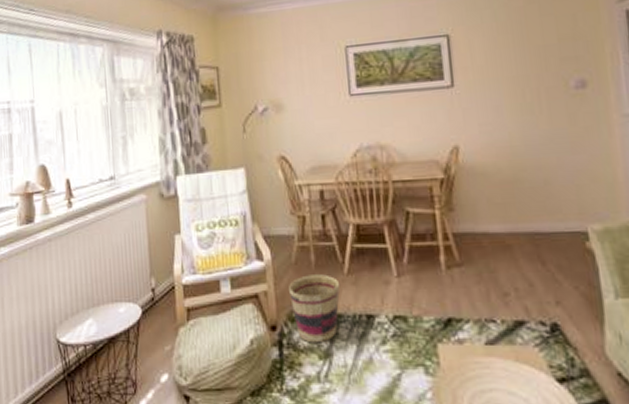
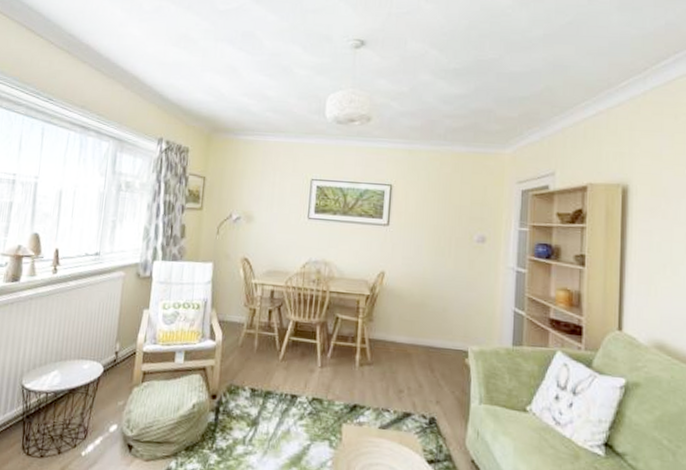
basket: present [289,274,340,343] -> none [232,357,275,413]

